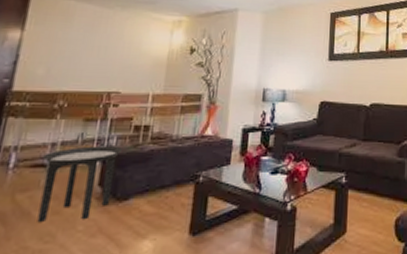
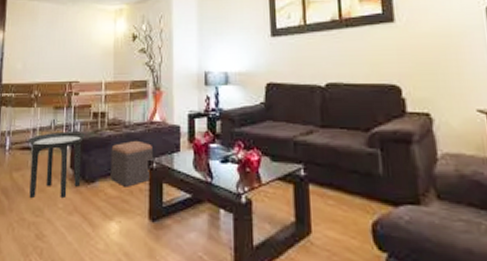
footstool: none [148,154,202,203] -> present [110,140,154,187]

